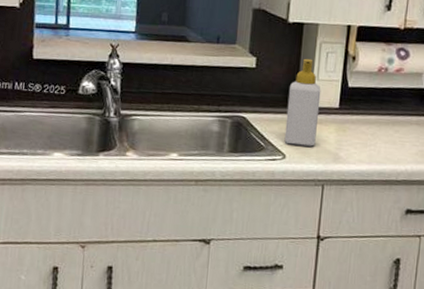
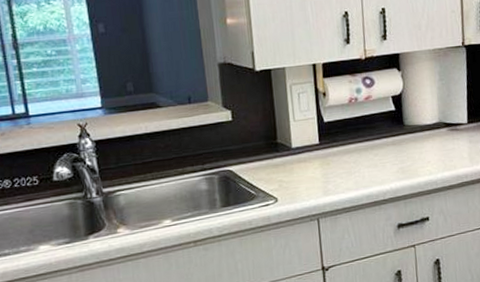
soap bottle: present [284,58,321,147] -> none [268,102,304,188]

